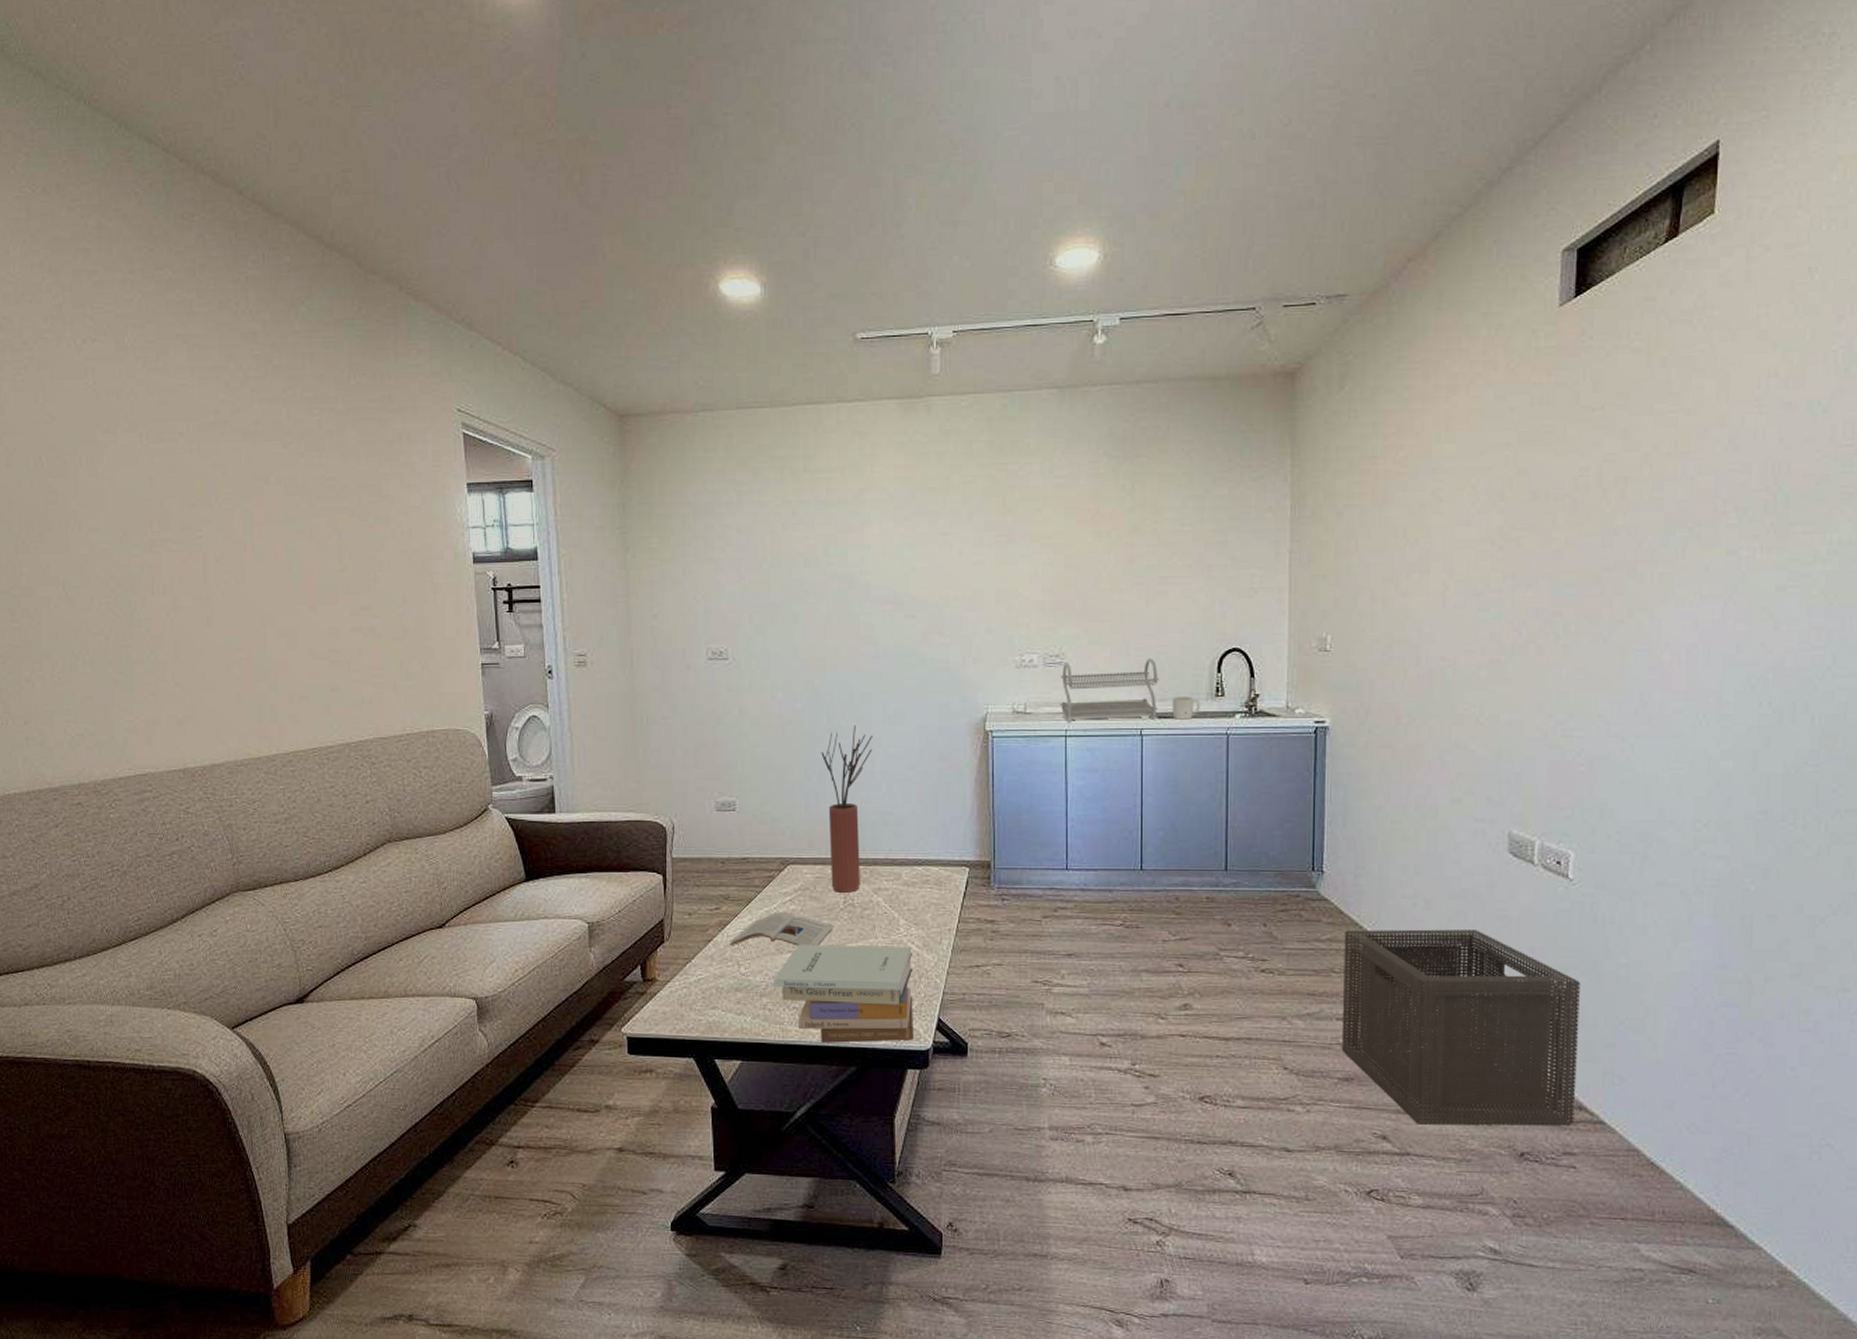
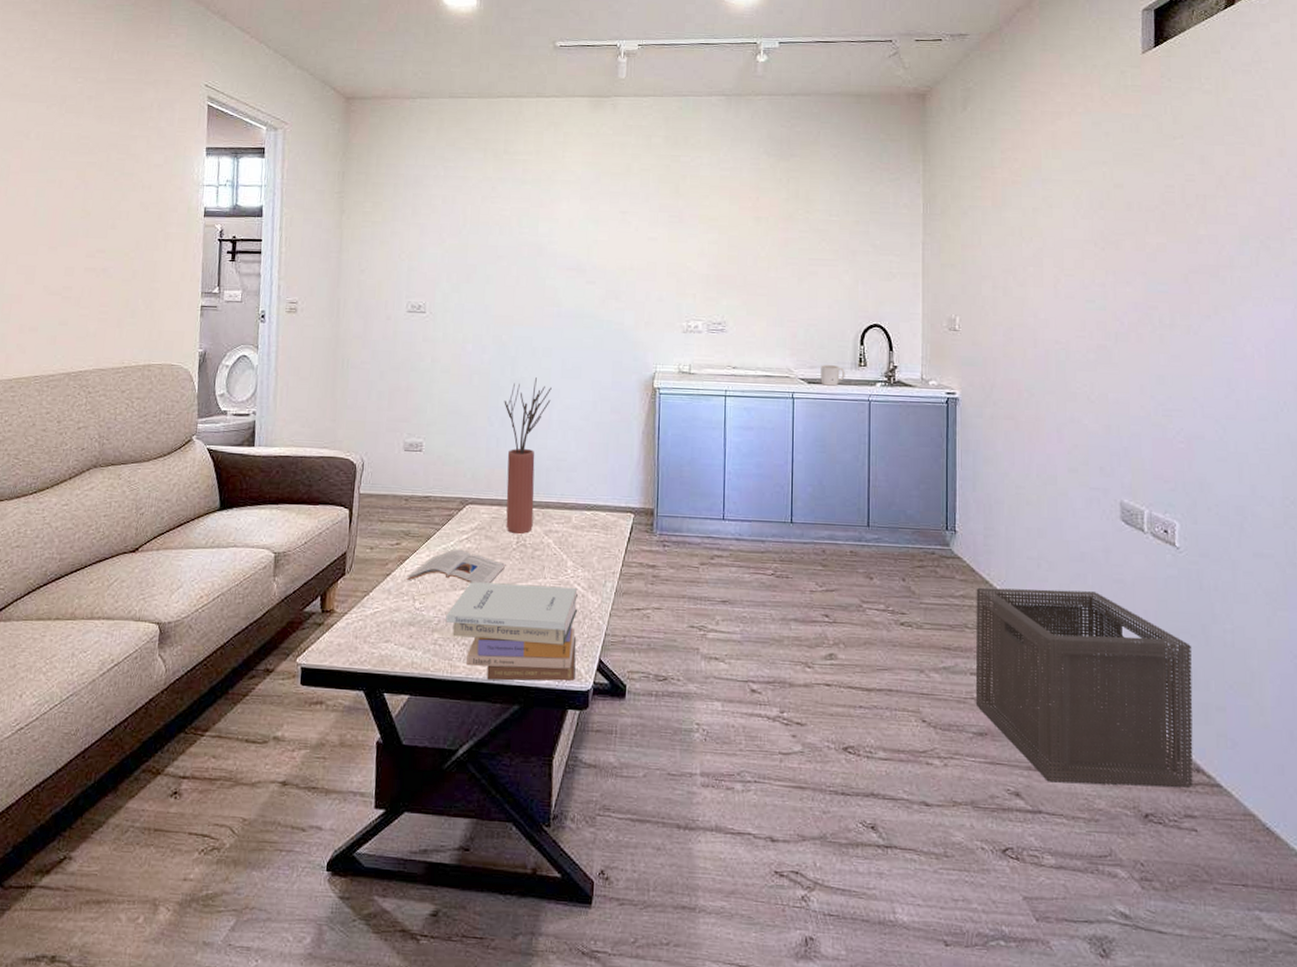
dish rack: present [1060,658,1159,724] -> none [720,329,809,385]

